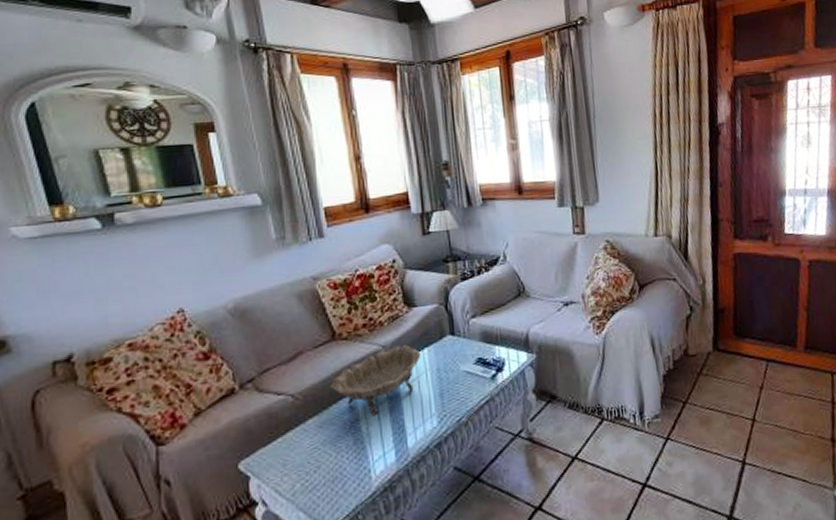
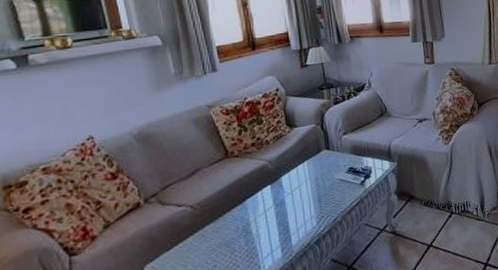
decorative bowl: present [330,345,421,416] -> none [224,159,302,221]

